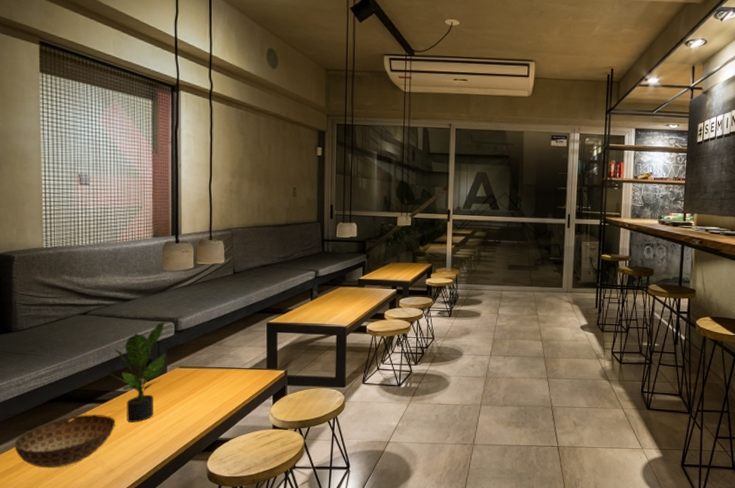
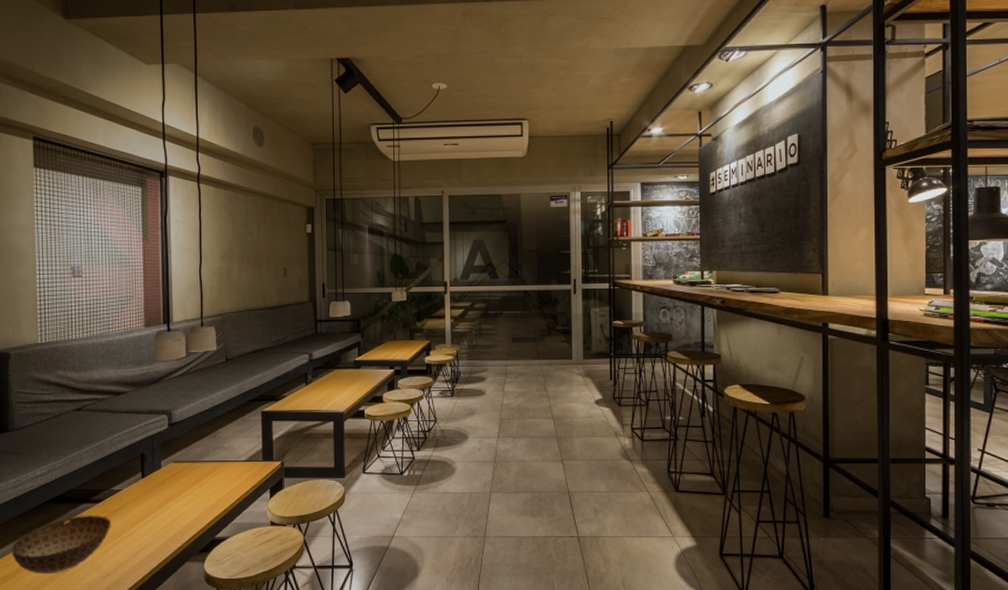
potted plant: present [104,322,166,423] -> none [99,414,160,523]

